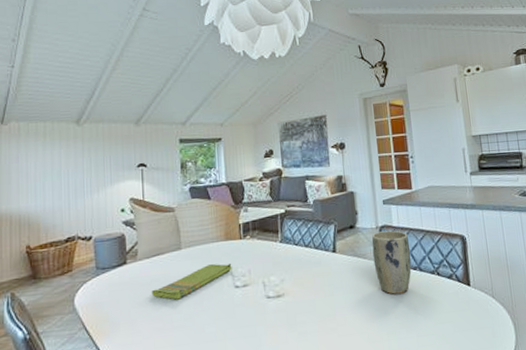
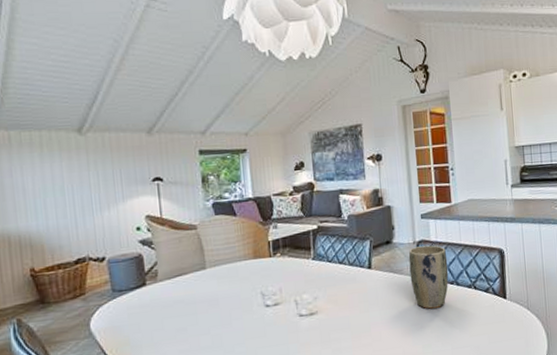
dish towel: present [152,264,232,300] -> none [176,282,262,321]

